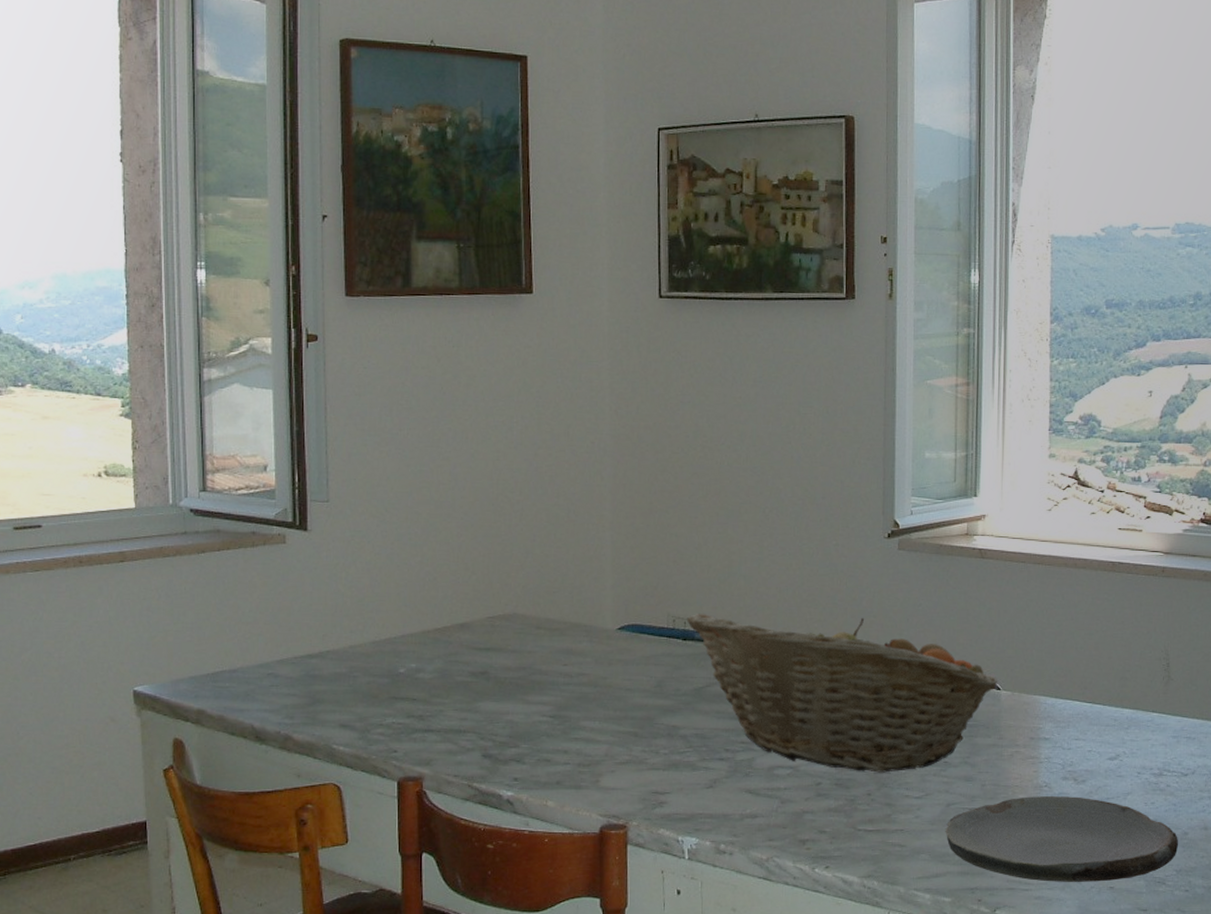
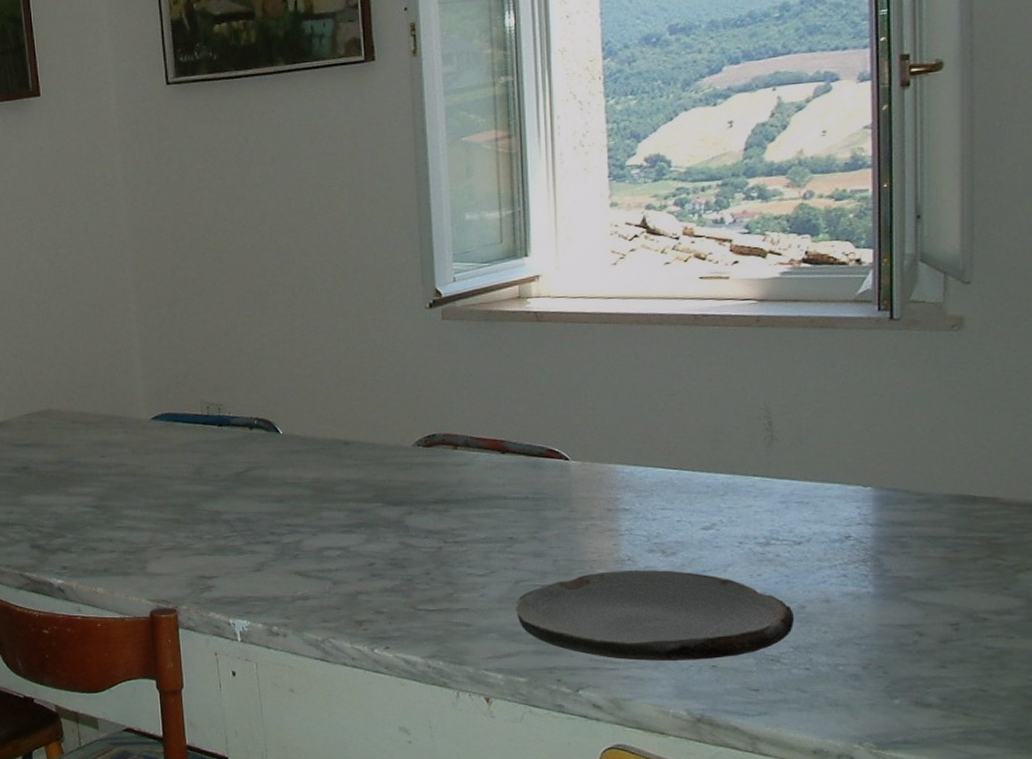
fruit basket: present [686,613,998,773] -> none [220,393,566,551]

